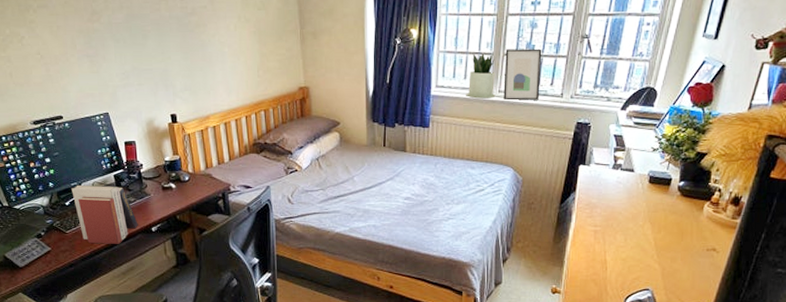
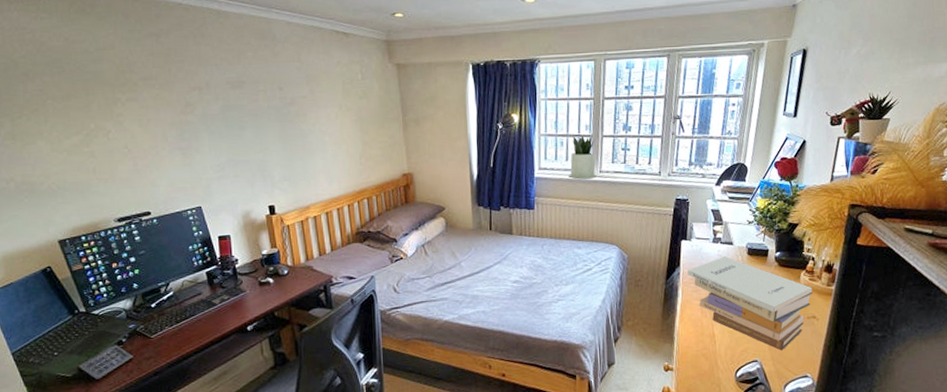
books: present [71,185,138,244] -> none [158,284,232,348]
picture frame: present [503,48,542,101] -> none [603,129,639,180]
books: none [583,183,716,281] -> present [687,256,813,351]

